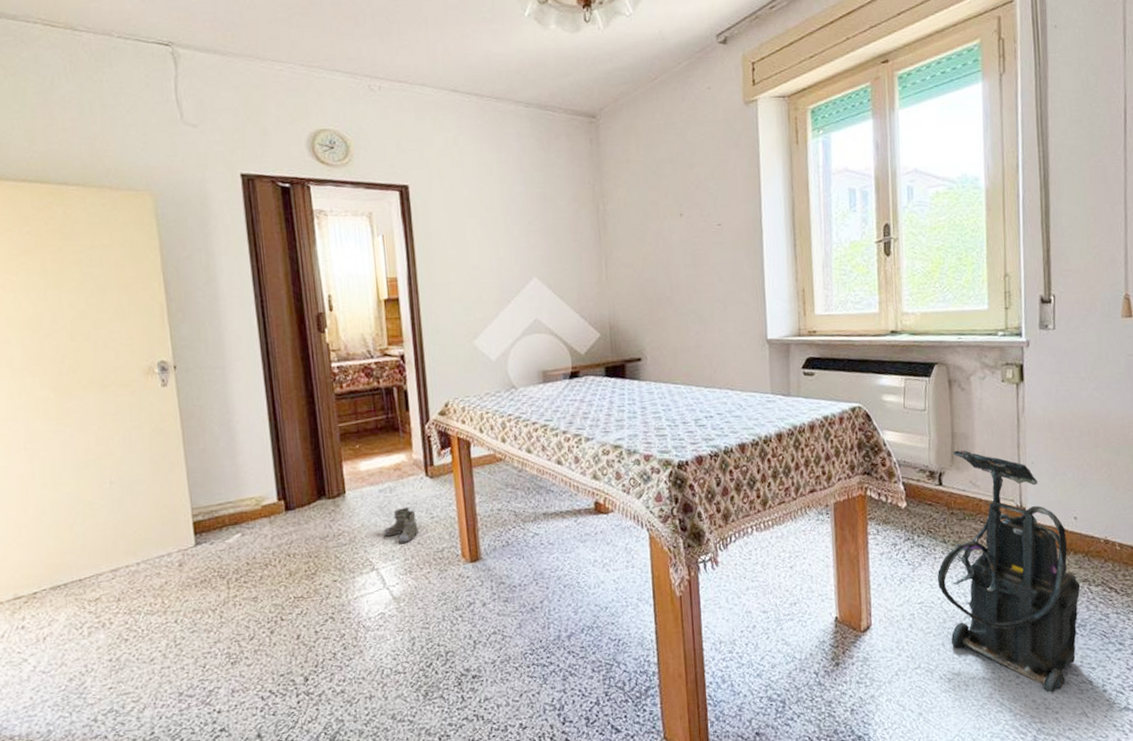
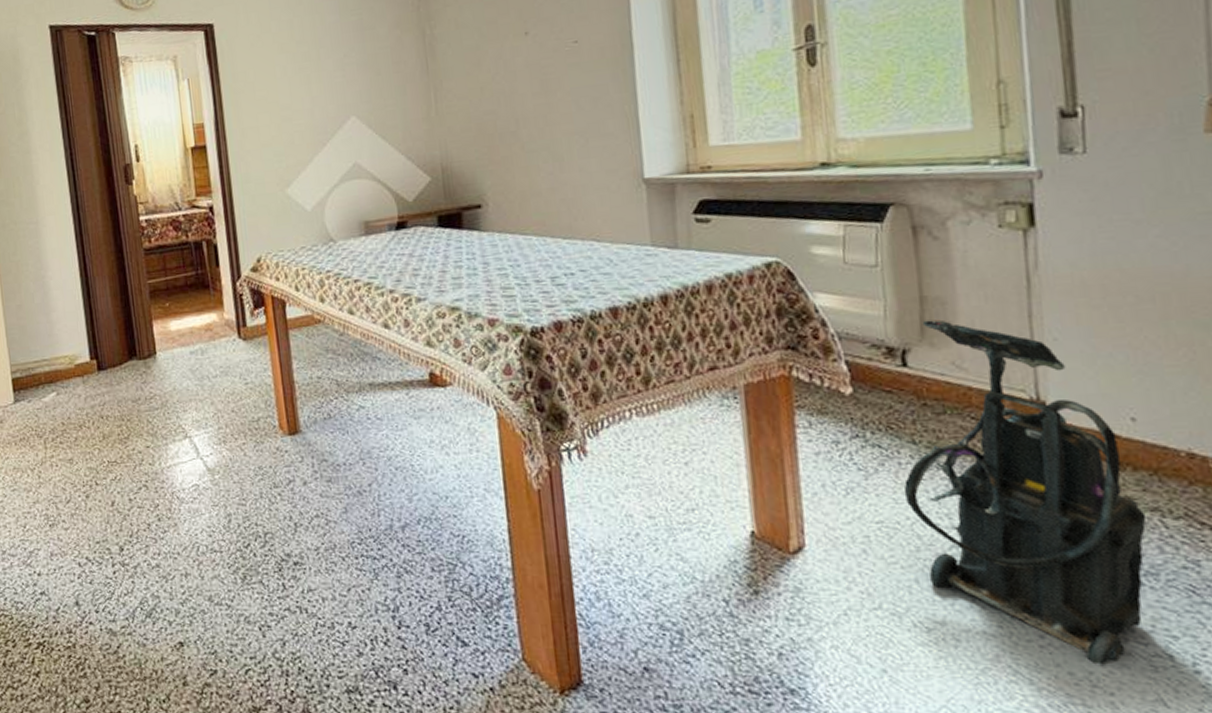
boots: present [383,506,420,545] -> none [195,370,234,412]

